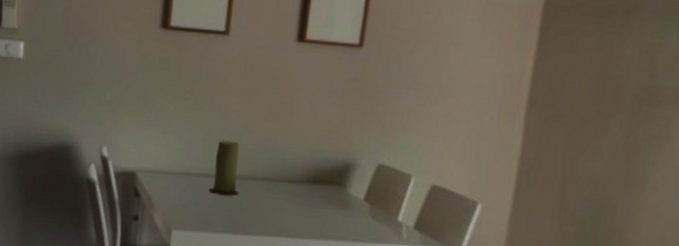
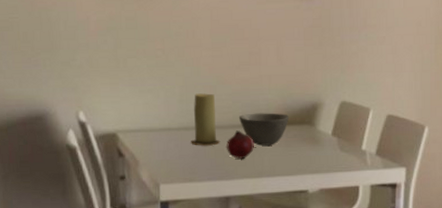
fruit: none [245,183,276,215] -> present [226,130,254,160]
bowl: none [262,166,318,204] -> present [238,113,290,146]

